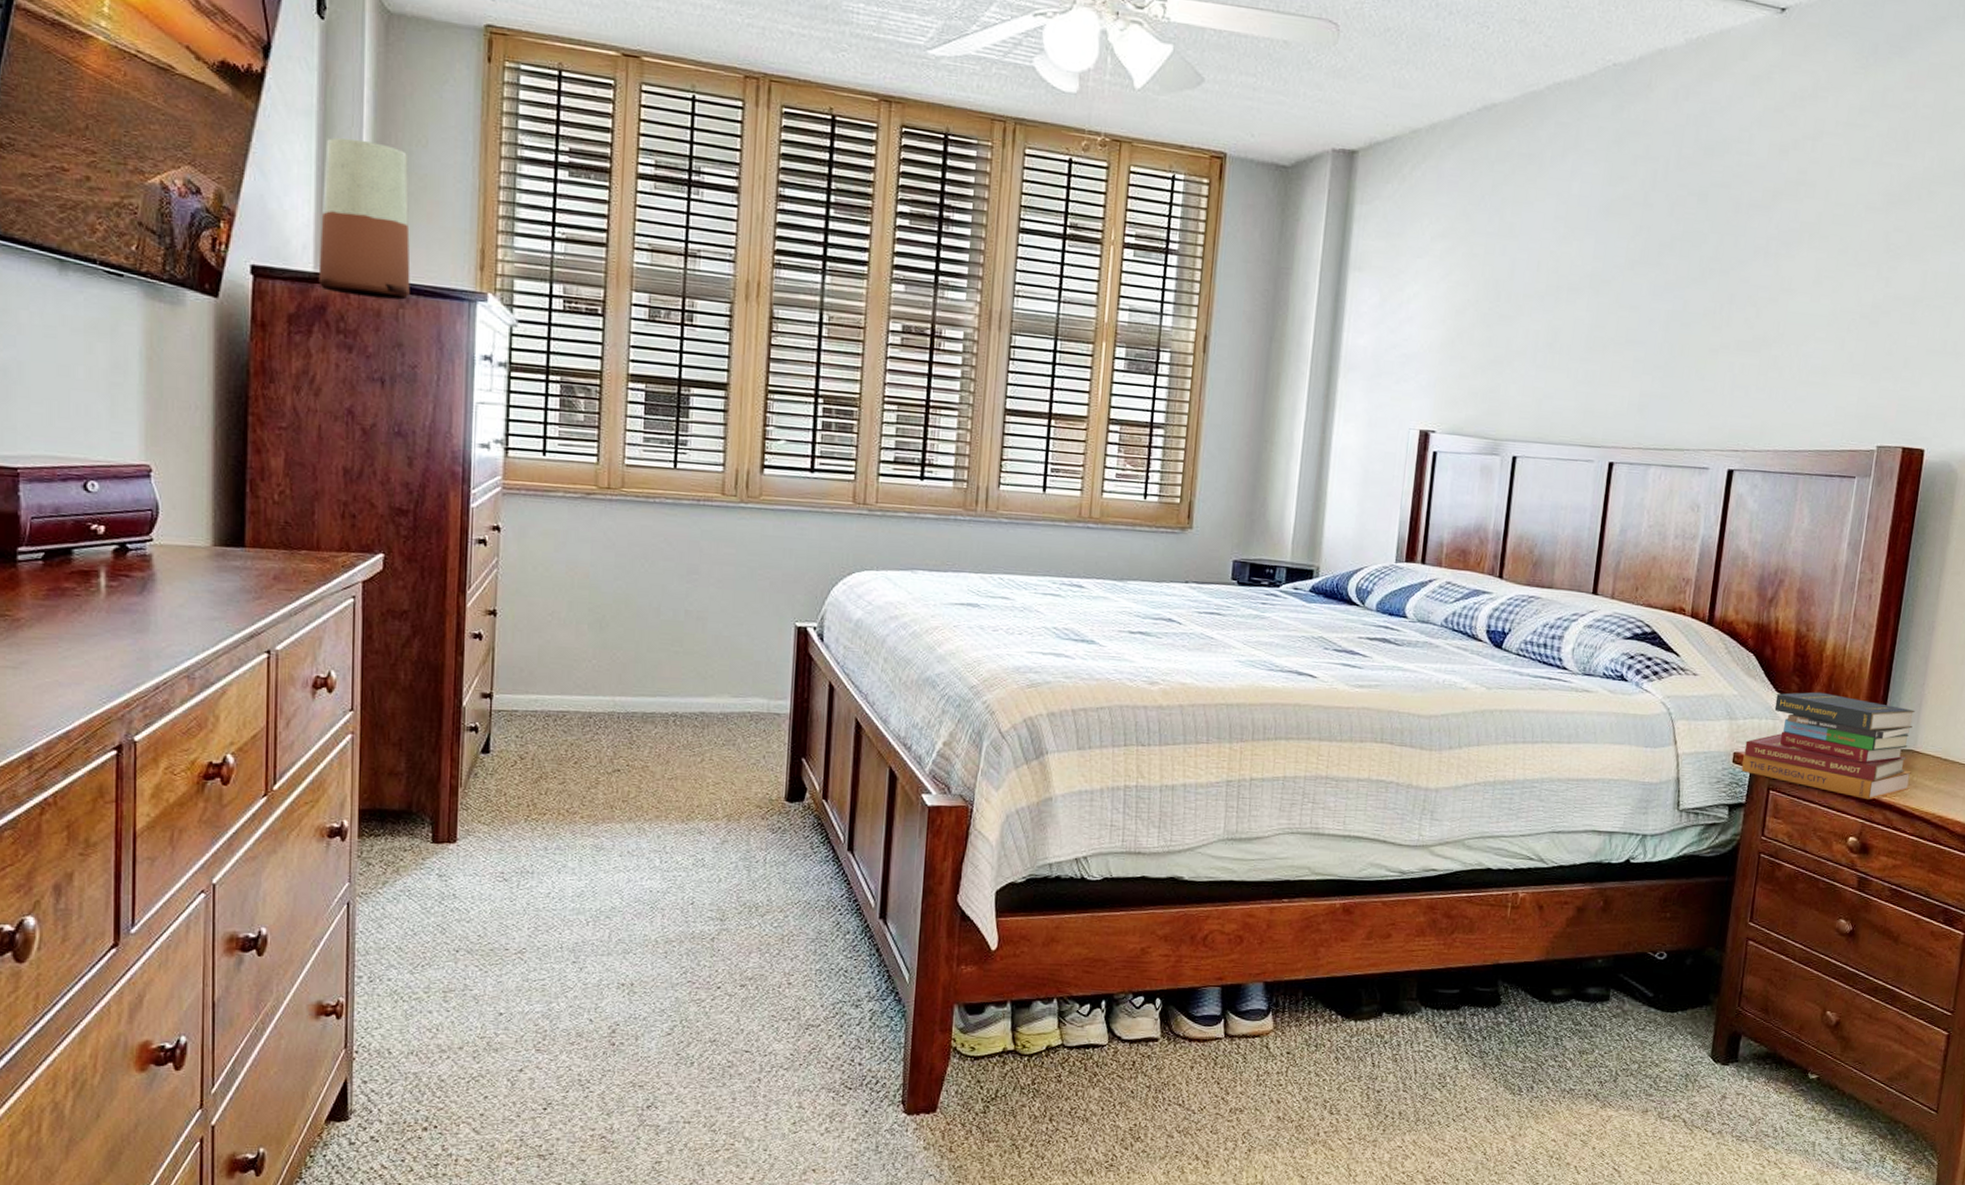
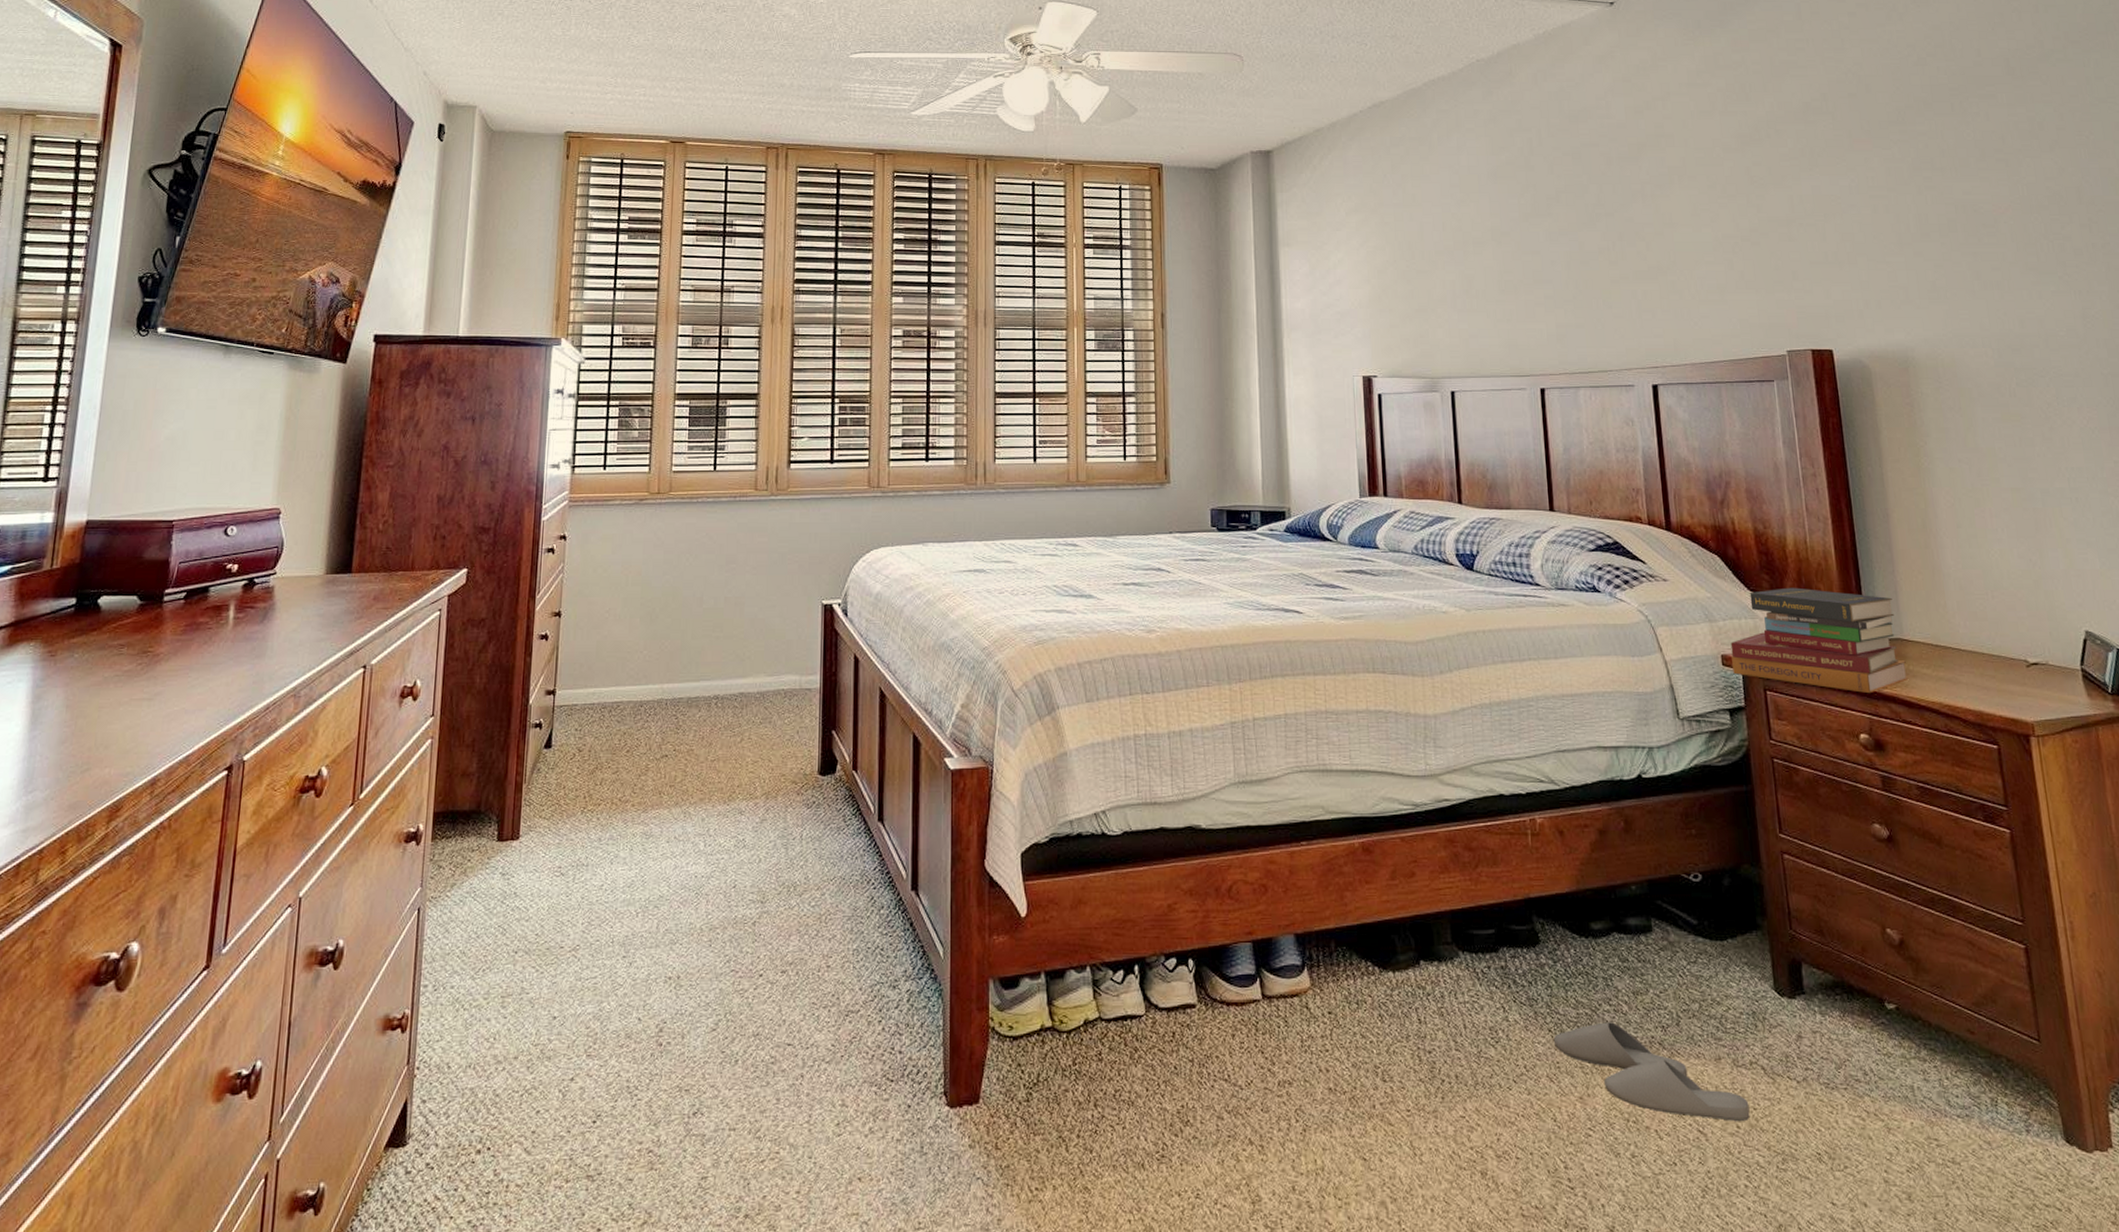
vase: present [318,138,410,300] -> none [426,228,502,352]
slippers: none [1496,1075,1665,1163] -> present [1553,1022,1750,1121]

